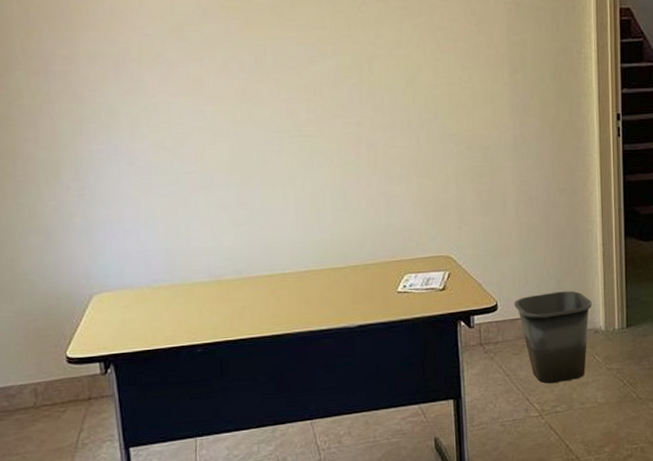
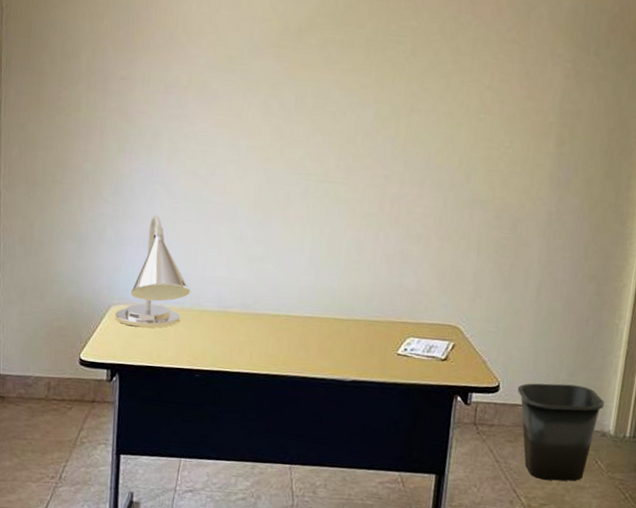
table lamp: none [98,194,178,313] -> present [115,215,191,328]

